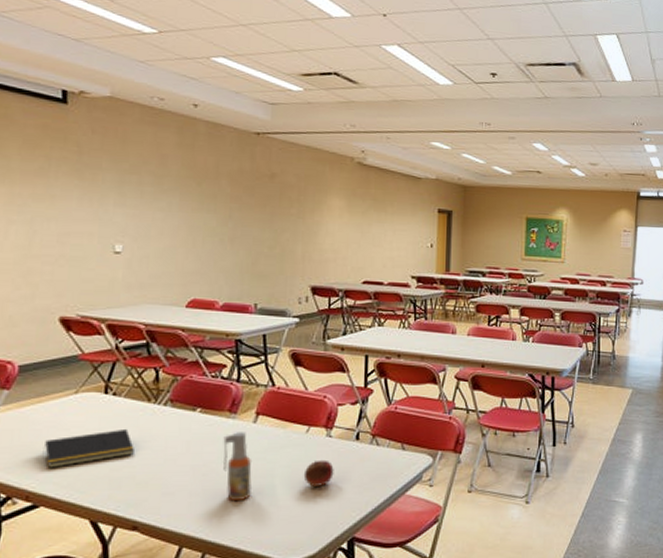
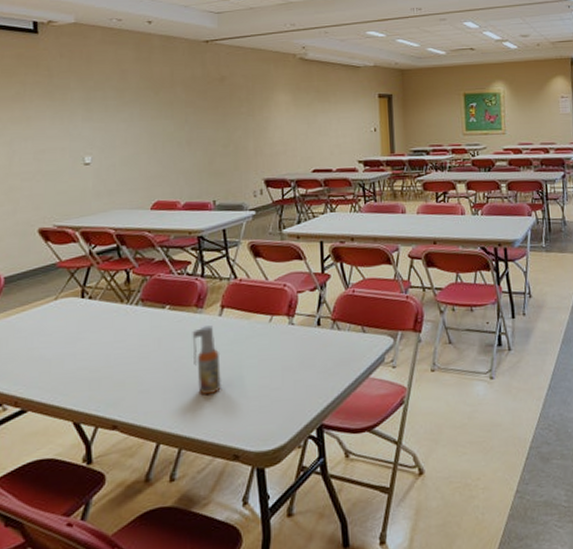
notepad: present [43,428,134,468] -> none [28,330,110,374]
fruit: present [303,459,334,486] -> none [269,347,299,375]

